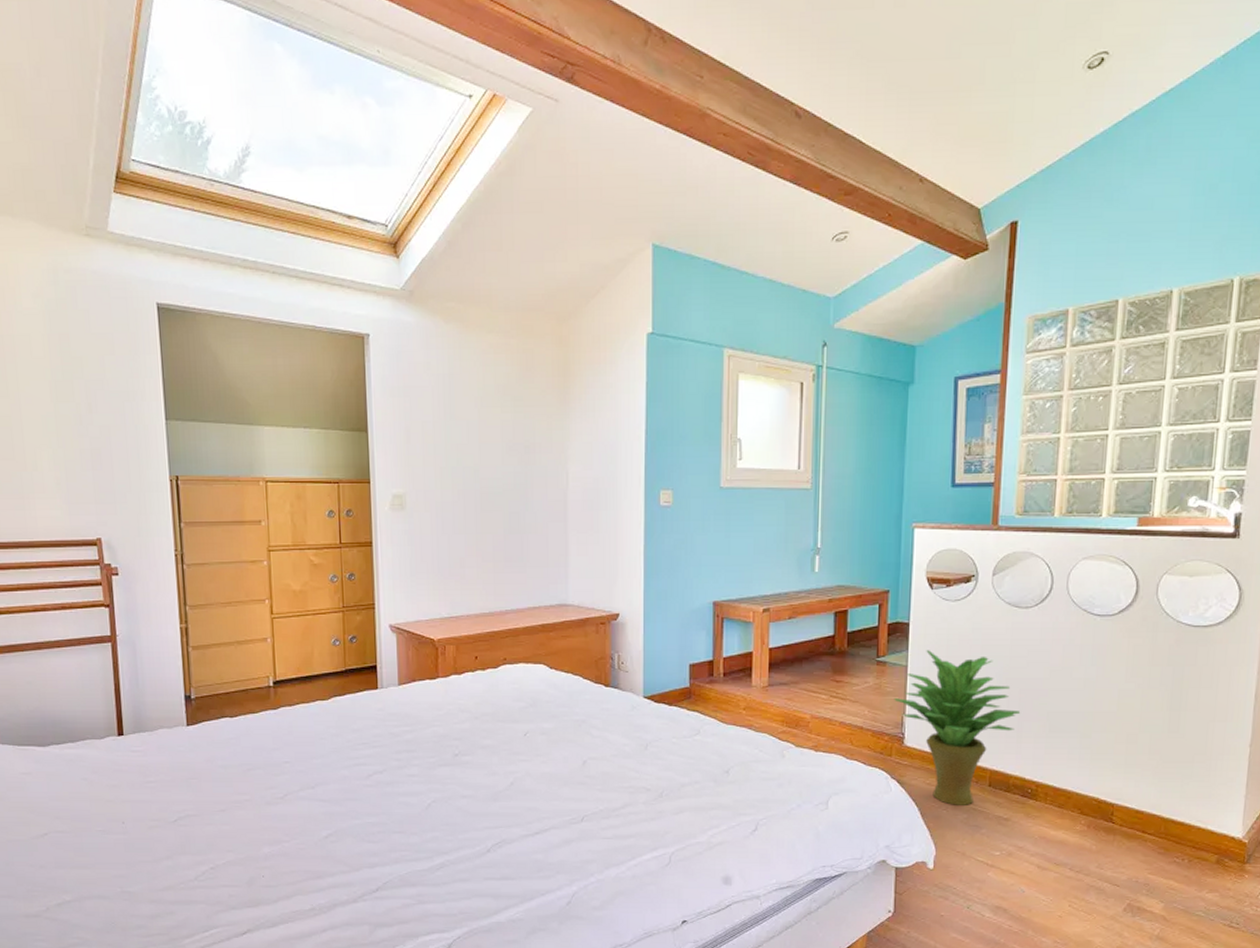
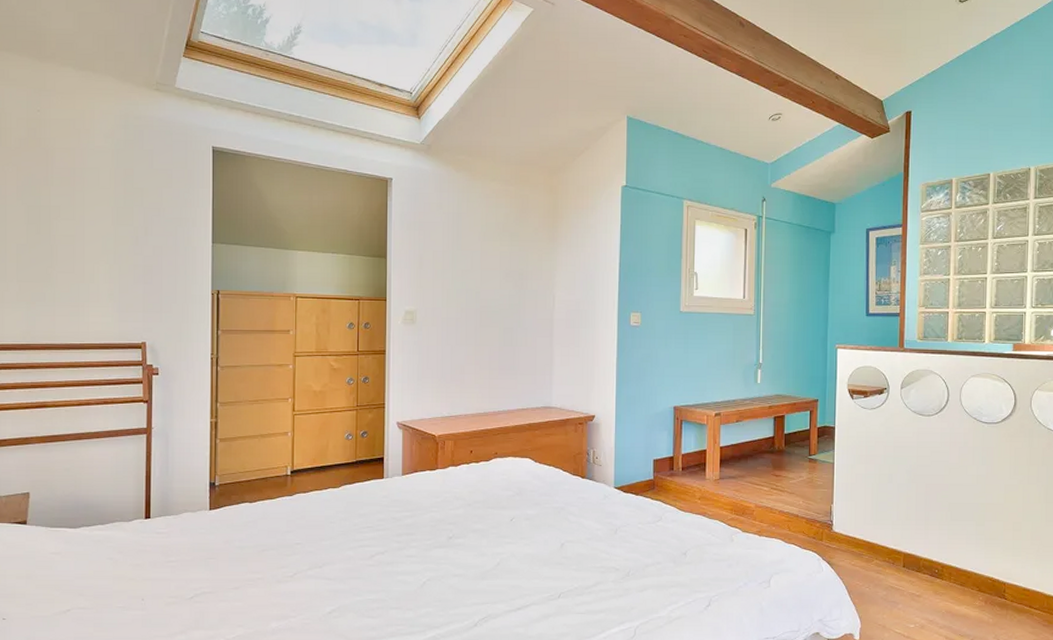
potted plant: present [894,650,1021,805] -> none [823,450,927,584]

